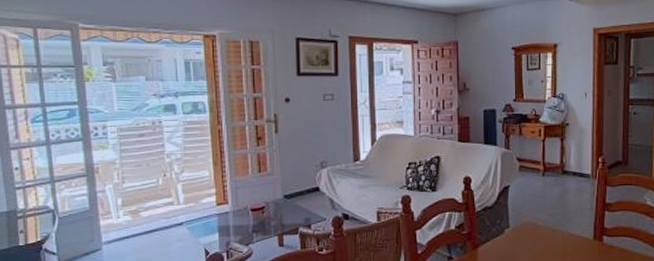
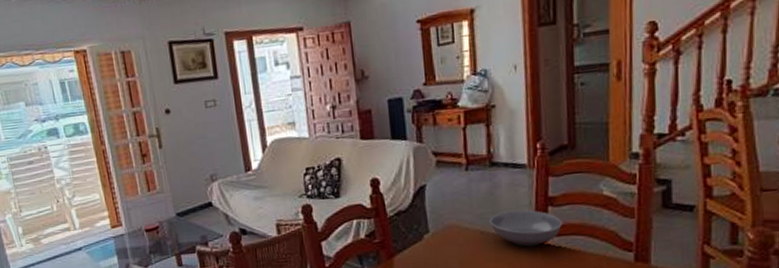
bowl: none [559,213,615,245] -> present [489,210,562,247]

